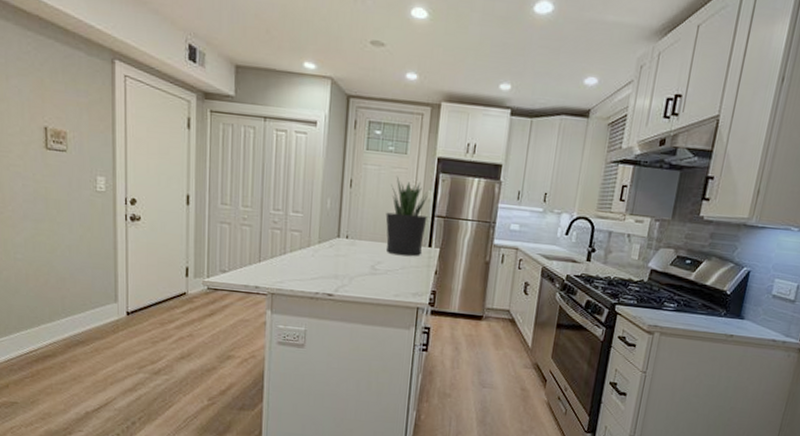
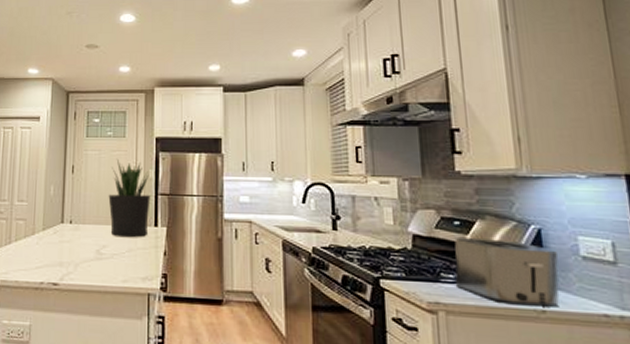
toaster: none [673,274,757,333] -> present [454,238,559,307]

